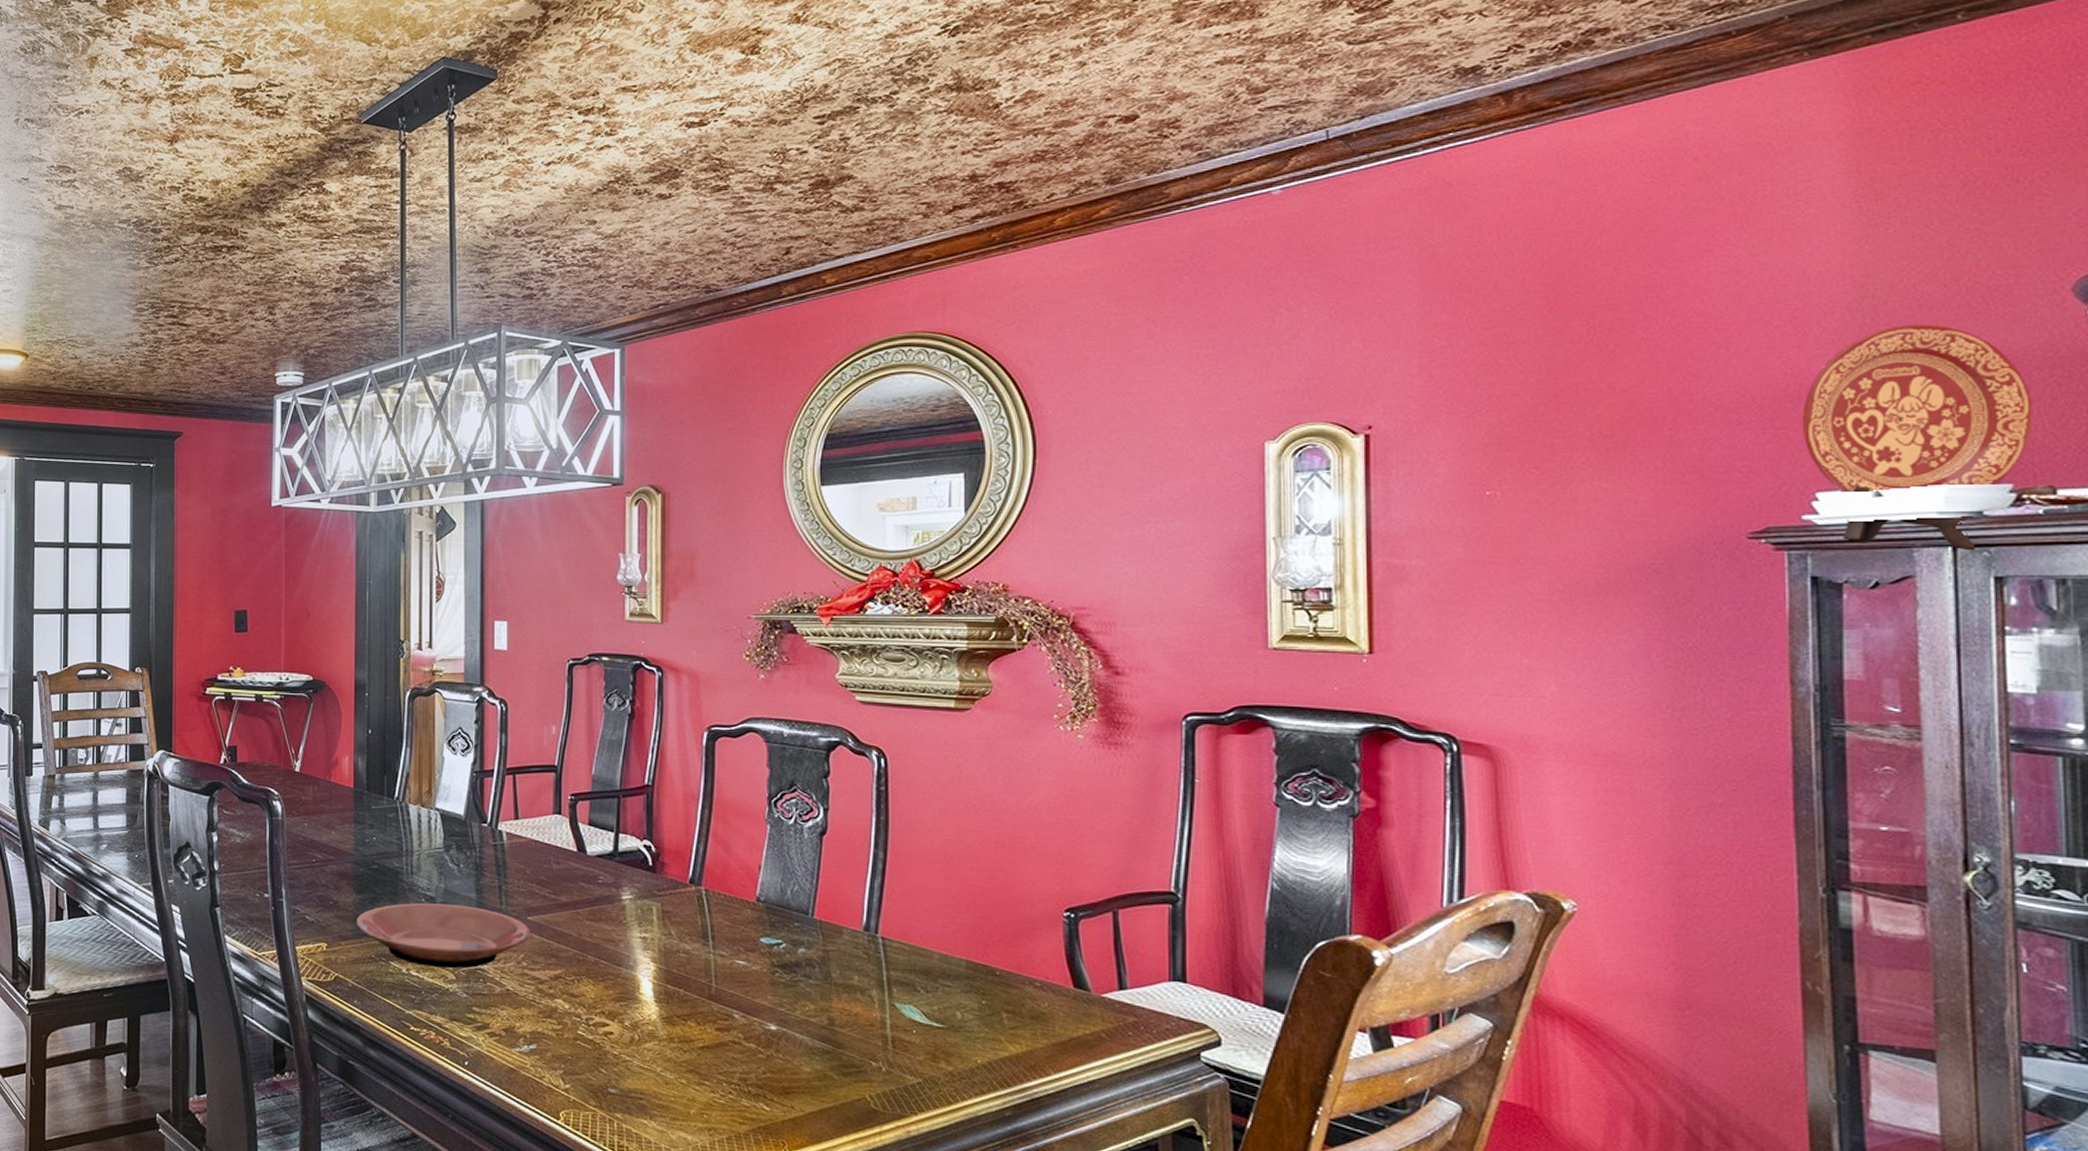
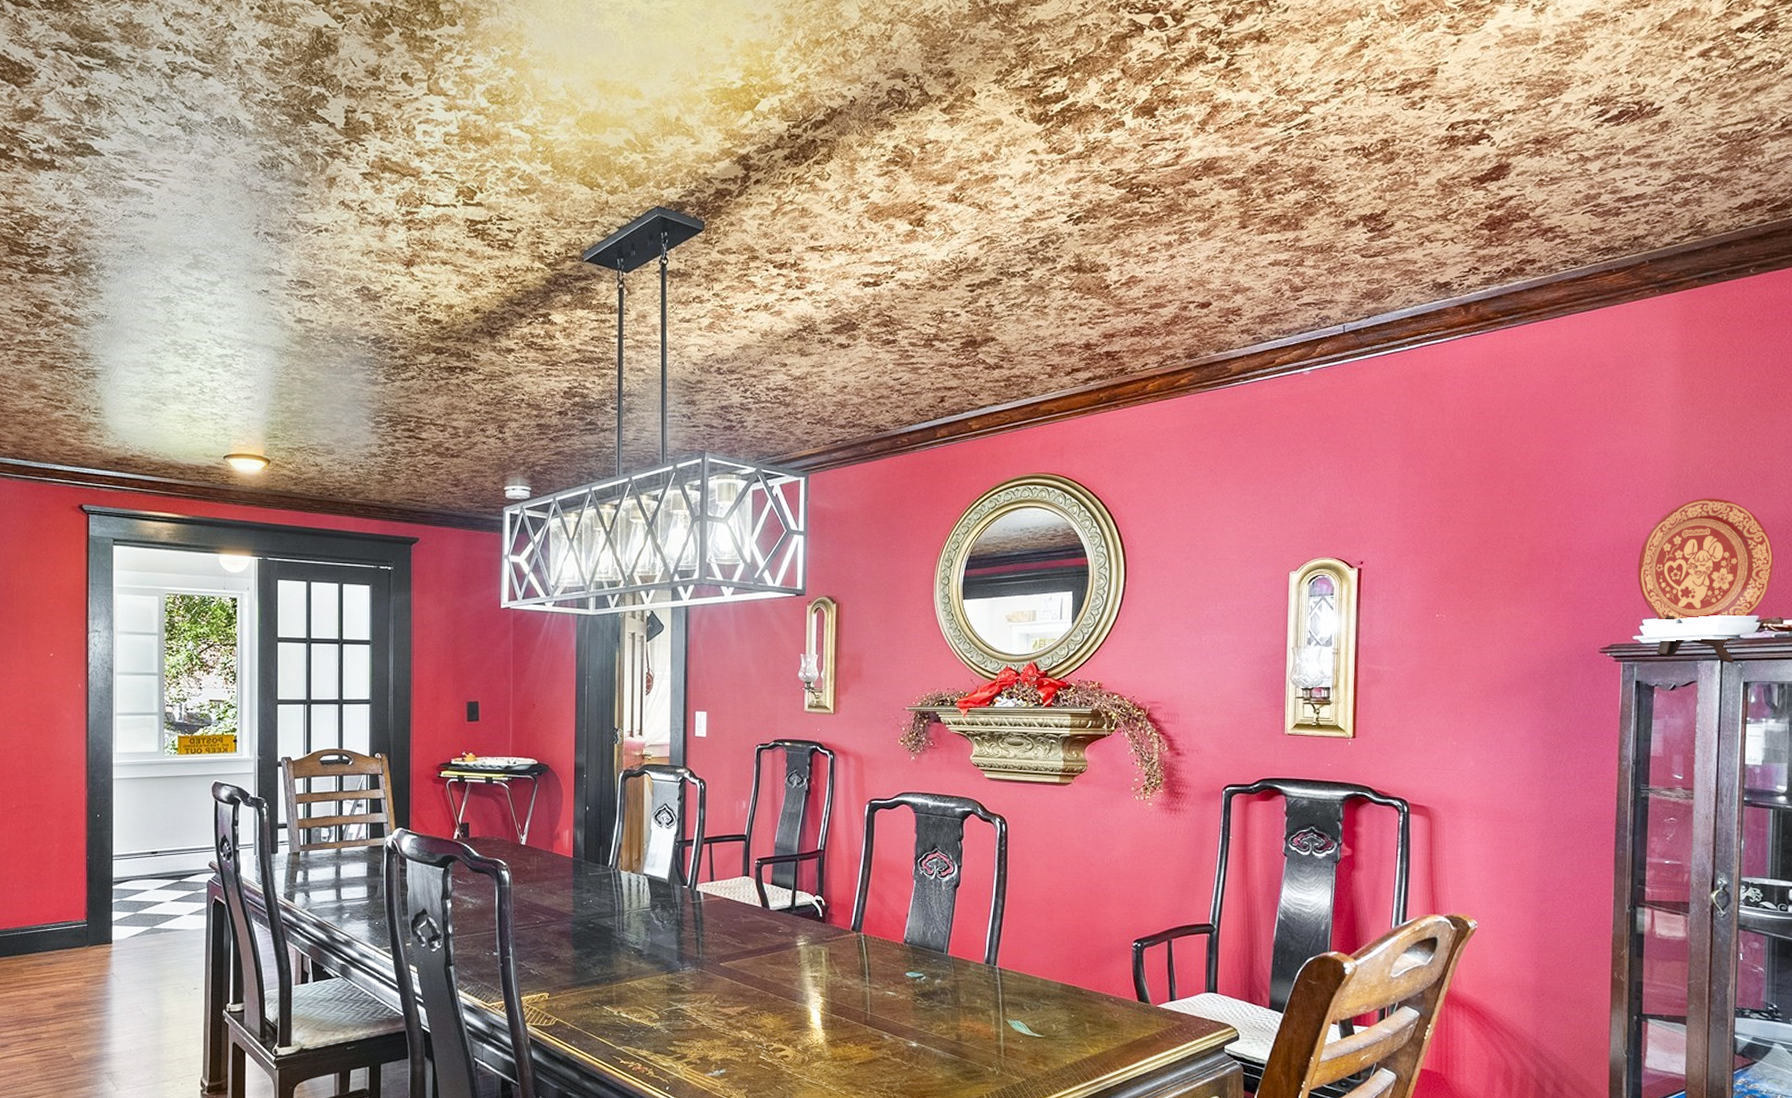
plate: present [357,902,530,968] -> none [575,955,722,1009]

